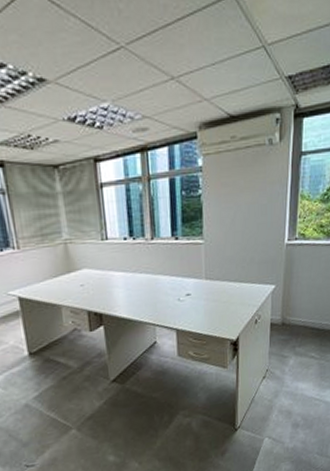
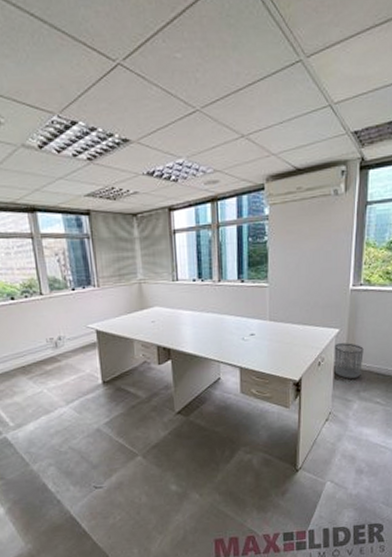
waste bin: none [270,299,299,335] -> present [334,343,364,379]

